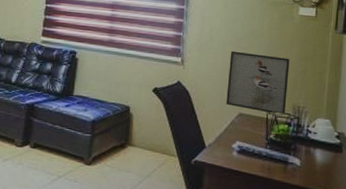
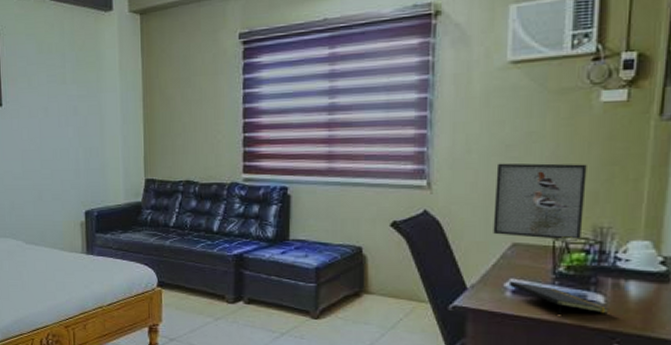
notepad: none [235,143,303,174] -> present [508,281,610,315]

